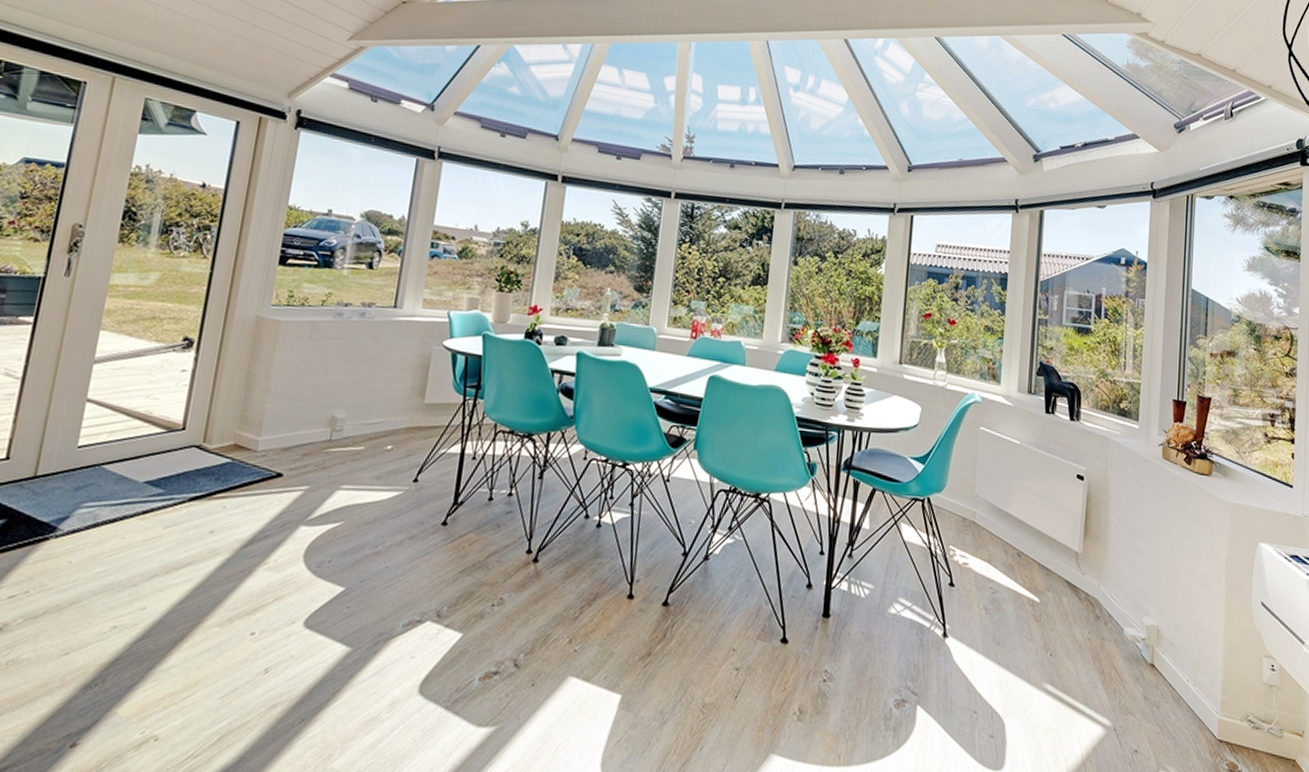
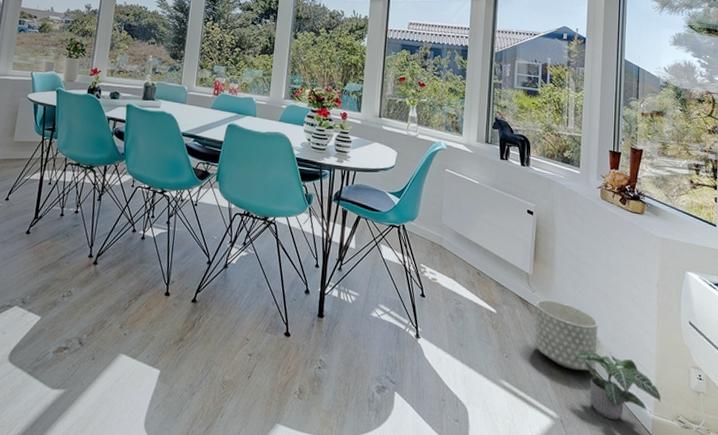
planter: none [1083,583,1158,667] -> present [534,299,598,371]
potted plant: none [1130,643,1229,725] -> present [574,351,661,421]

